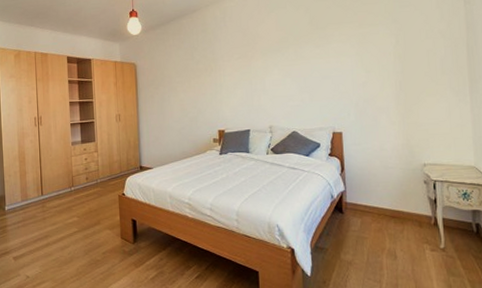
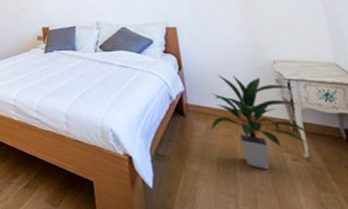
indoor plant: none [364,176,447,259] -> present [210,74,310,170]

